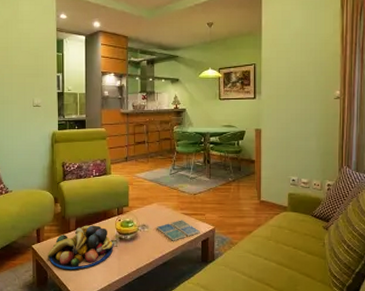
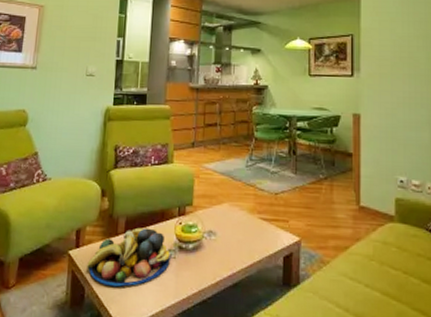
drink coaster: present [156,220,200,241] -> none [225,226,282,255]

